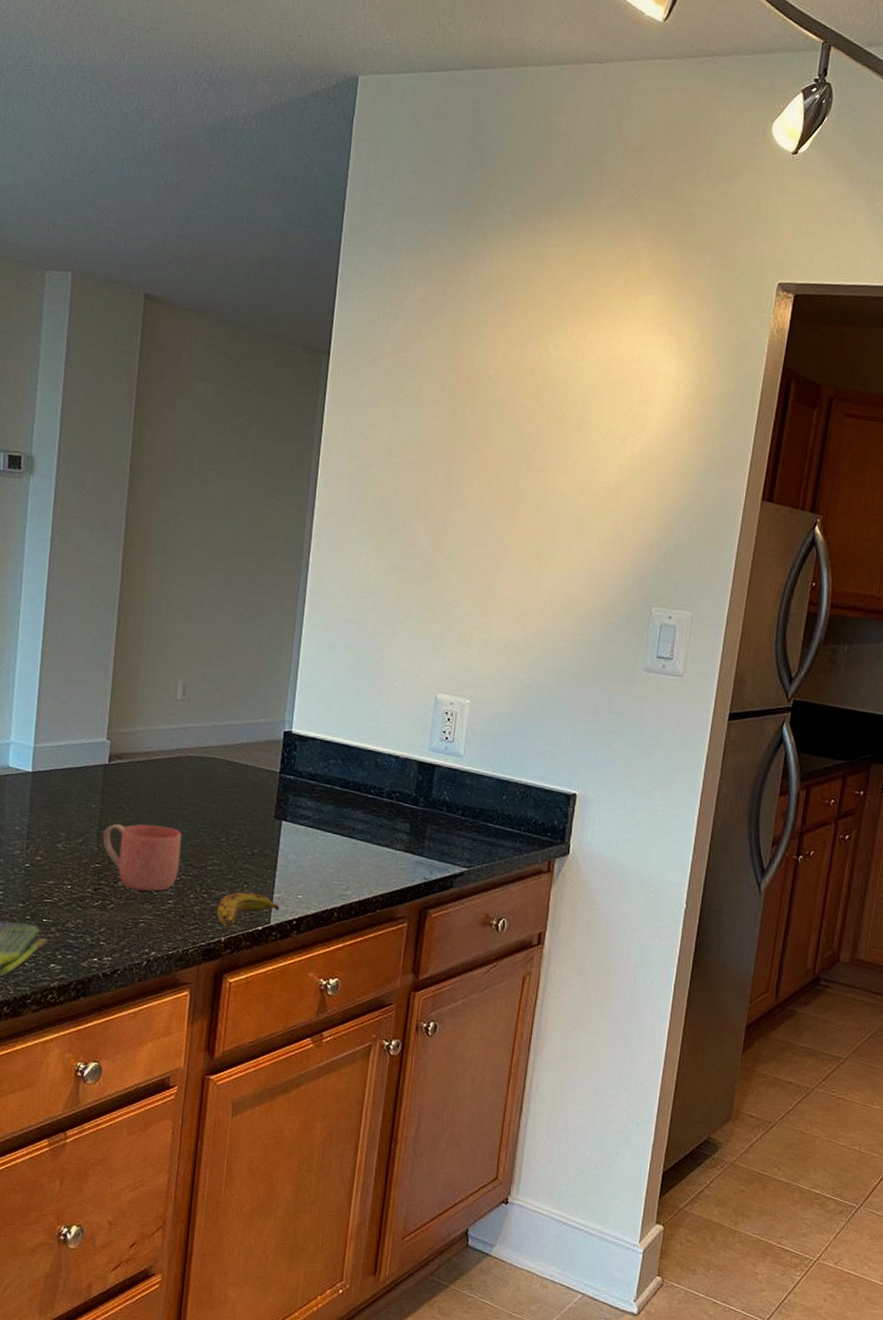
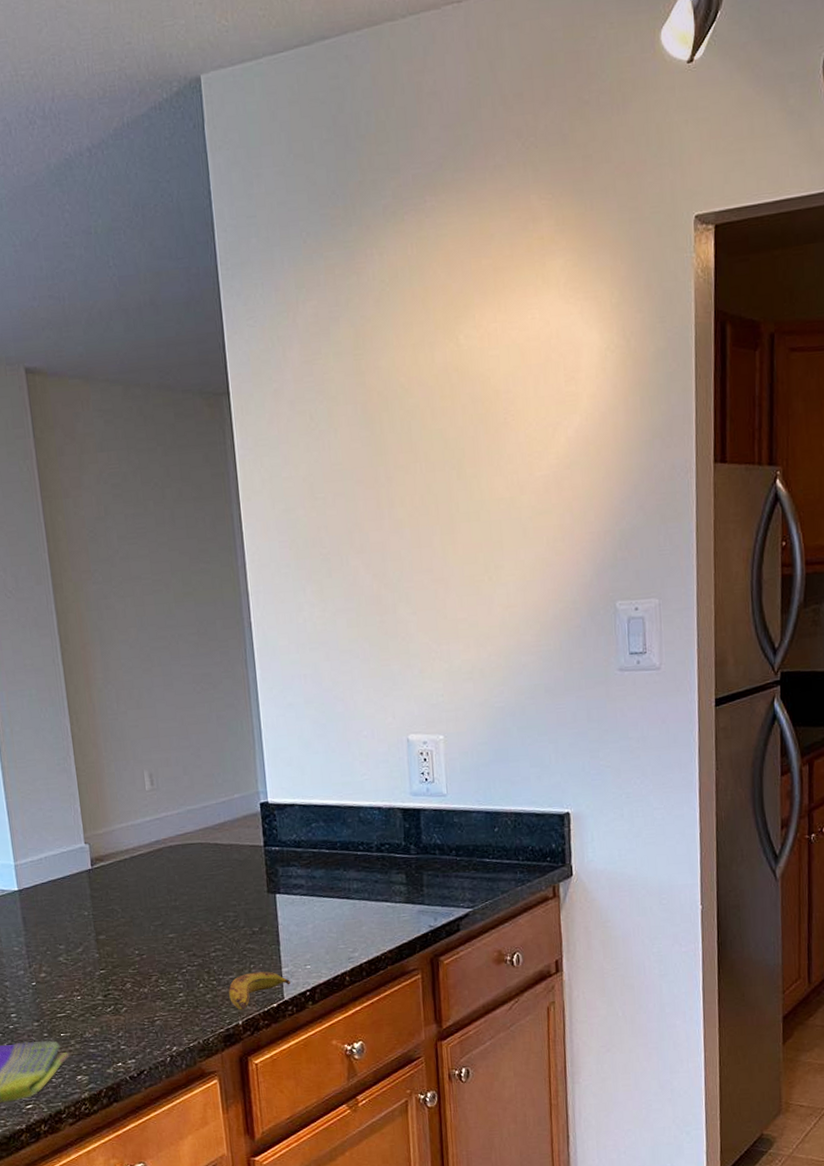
mug: present [103,823,182,892] -> none [101,920,184,989]

